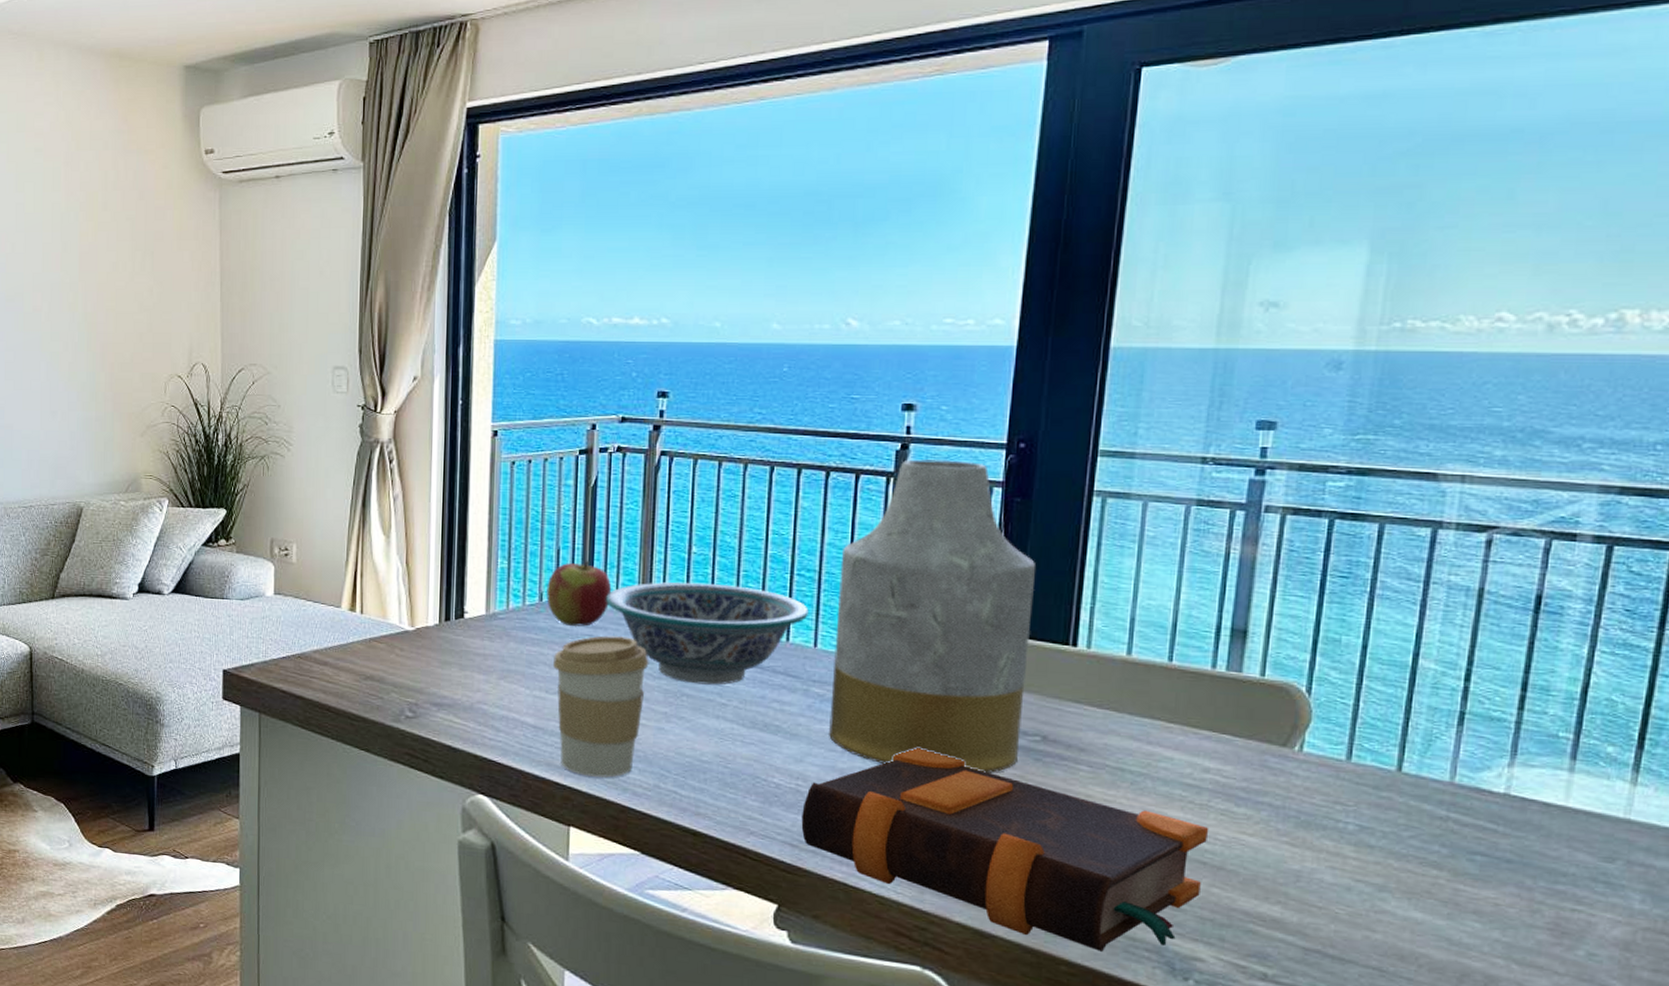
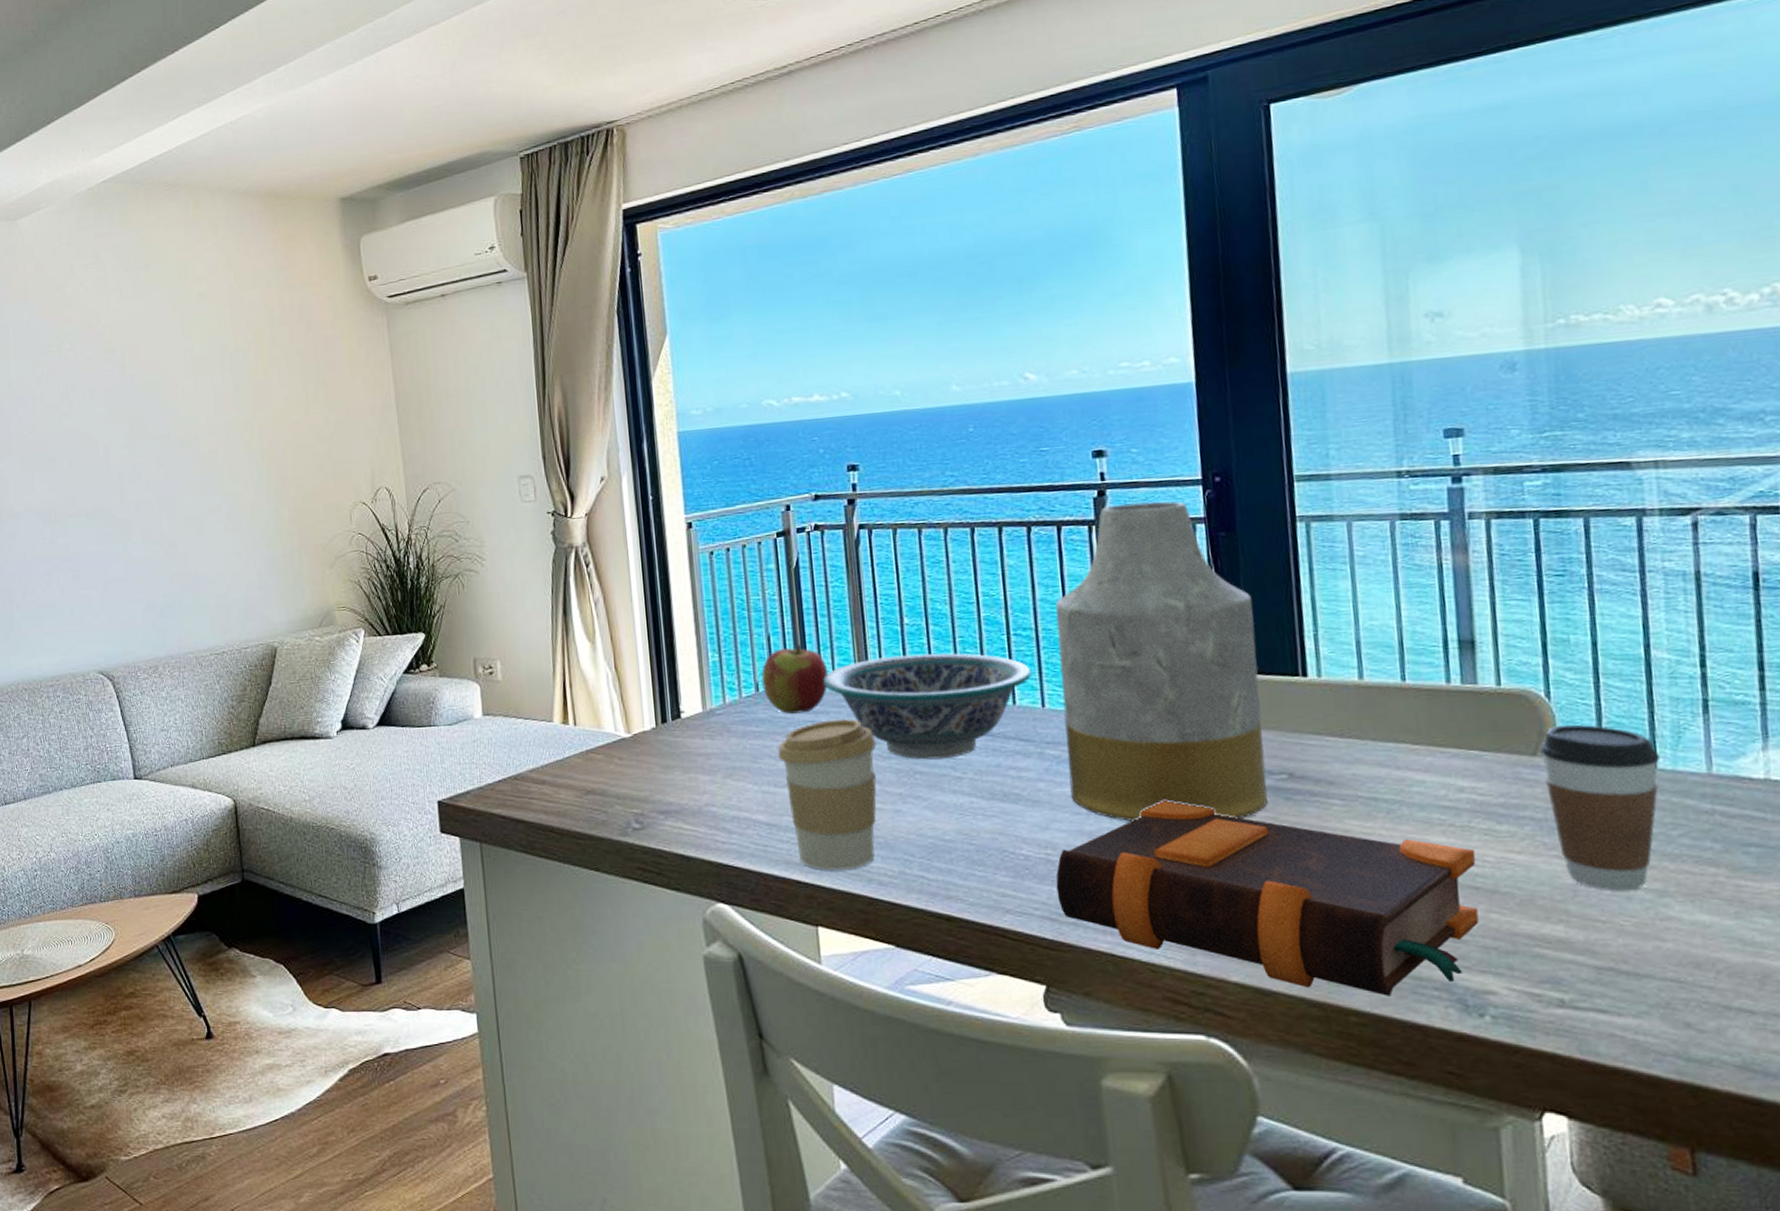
coffee cup: none [1290,720,1406,883] -> present [1540,724,1660,891]

